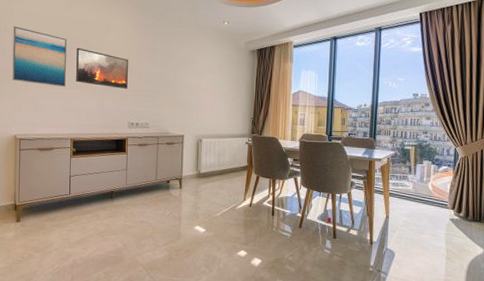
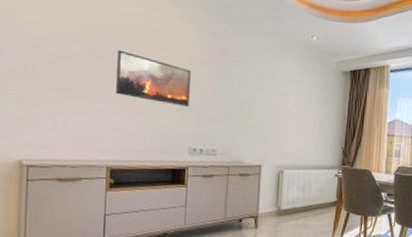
wall art: present [12,26,67,88] -> none [17,13,104,100]

